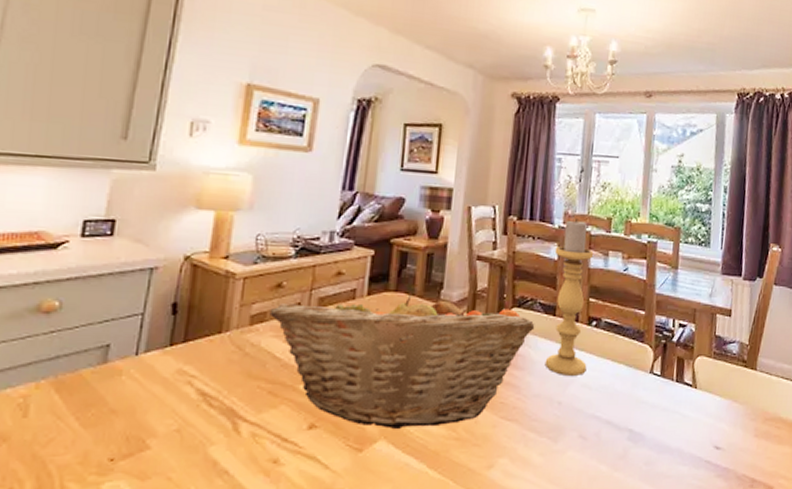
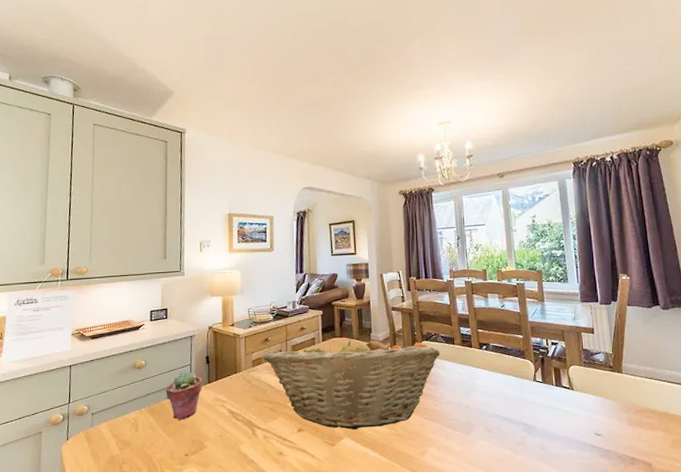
potted succulent: none [89,323,161,402] -> present [165,370,203,420]
candle holder: present [544,219,594,376] -> none [447,273,484,387]

